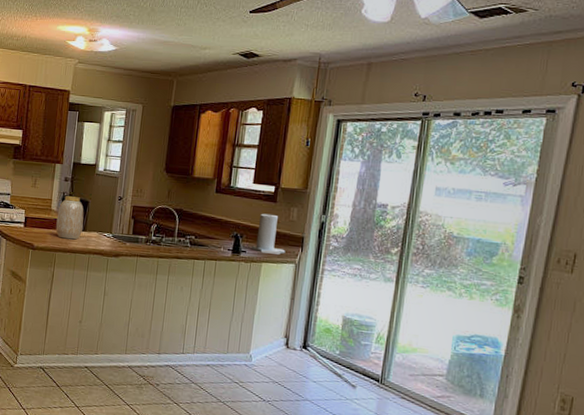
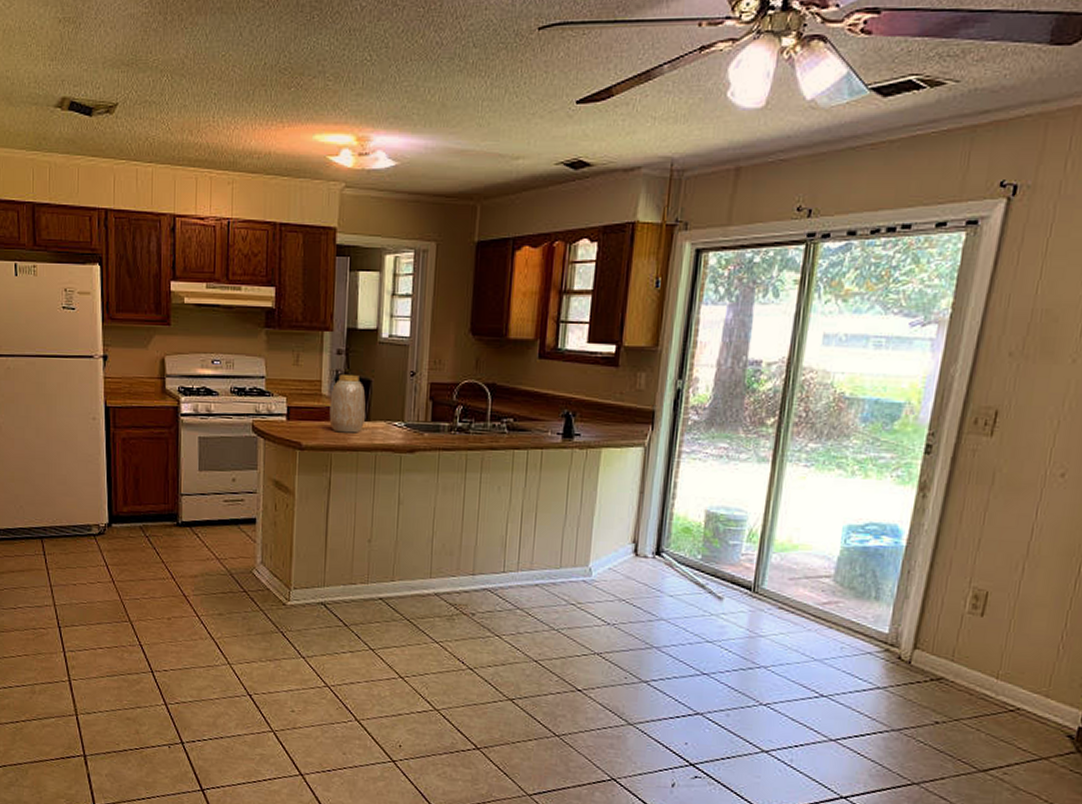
paper towel: present [252,213,286,255] -> none [588,382,632,436]

